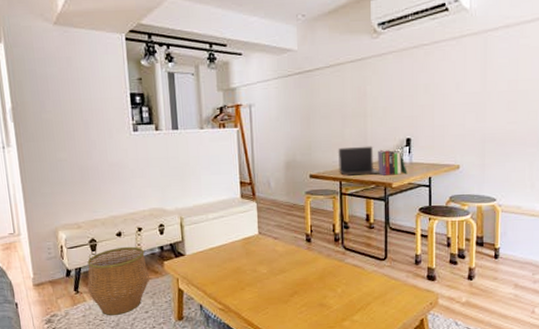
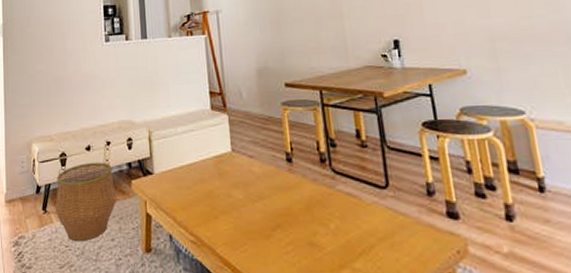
laptop computer: present [338,146,379,176] -> none [314,49,366,84]
books: present [378,149,407,176] -> none [361,52,401,83]

